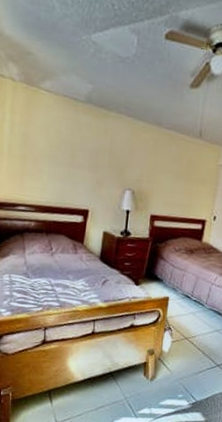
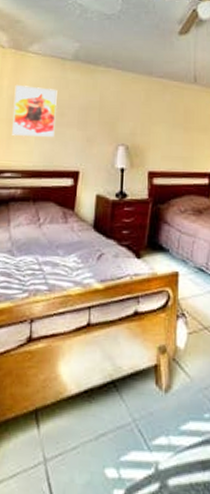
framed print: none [25,121,70,177] -> present [12,84,58,137]

